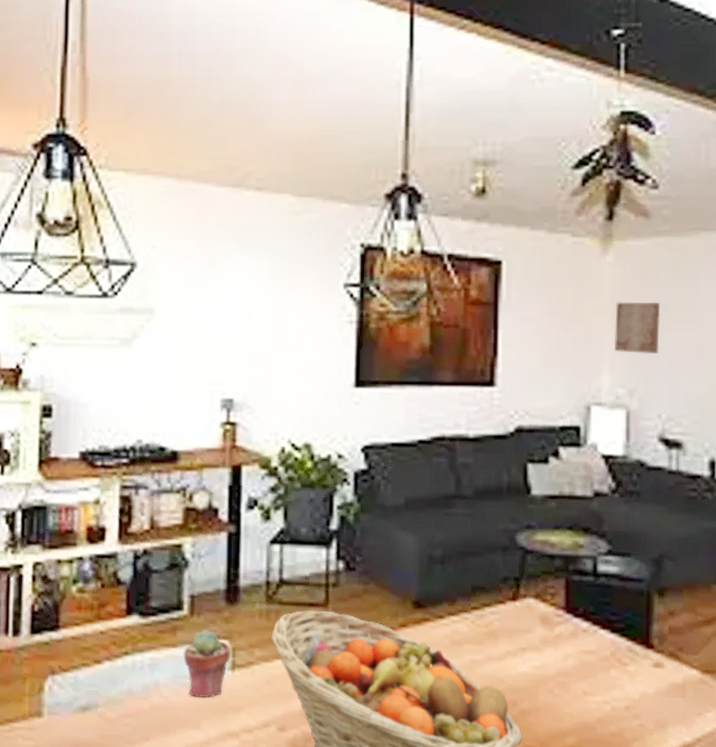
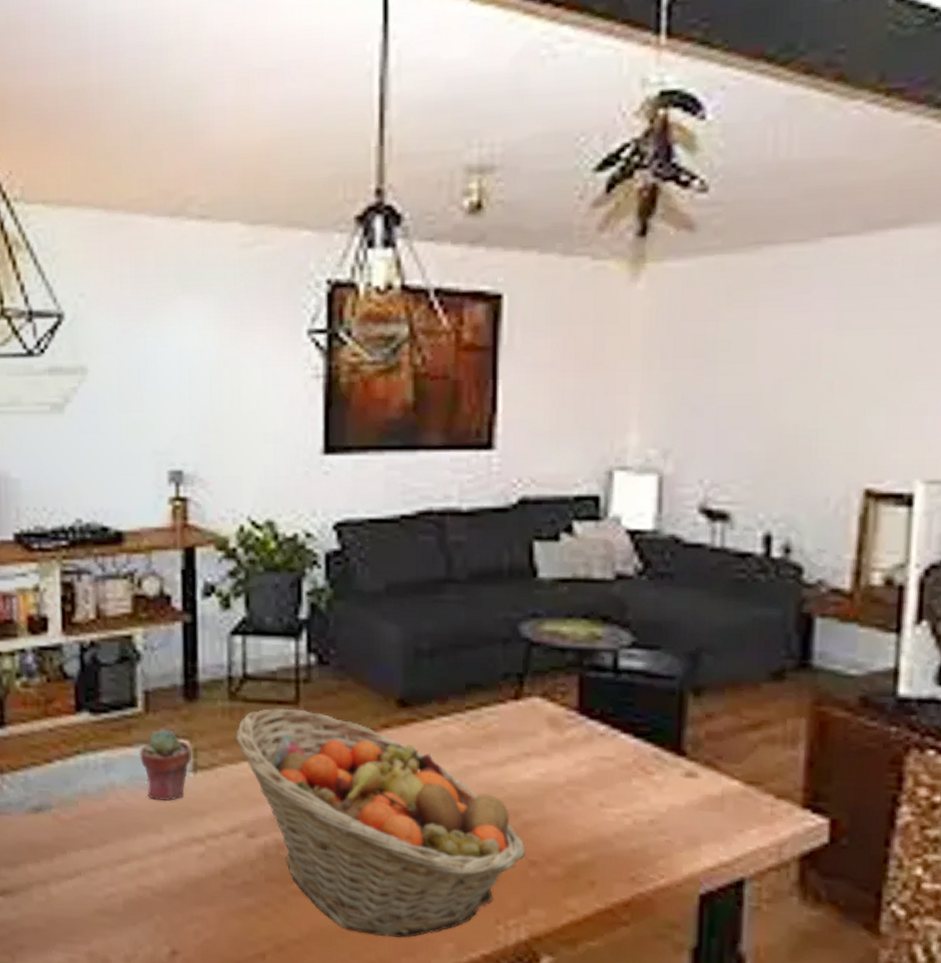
wall art: present [614,301,661,355] -> none [644,339,706,406]

